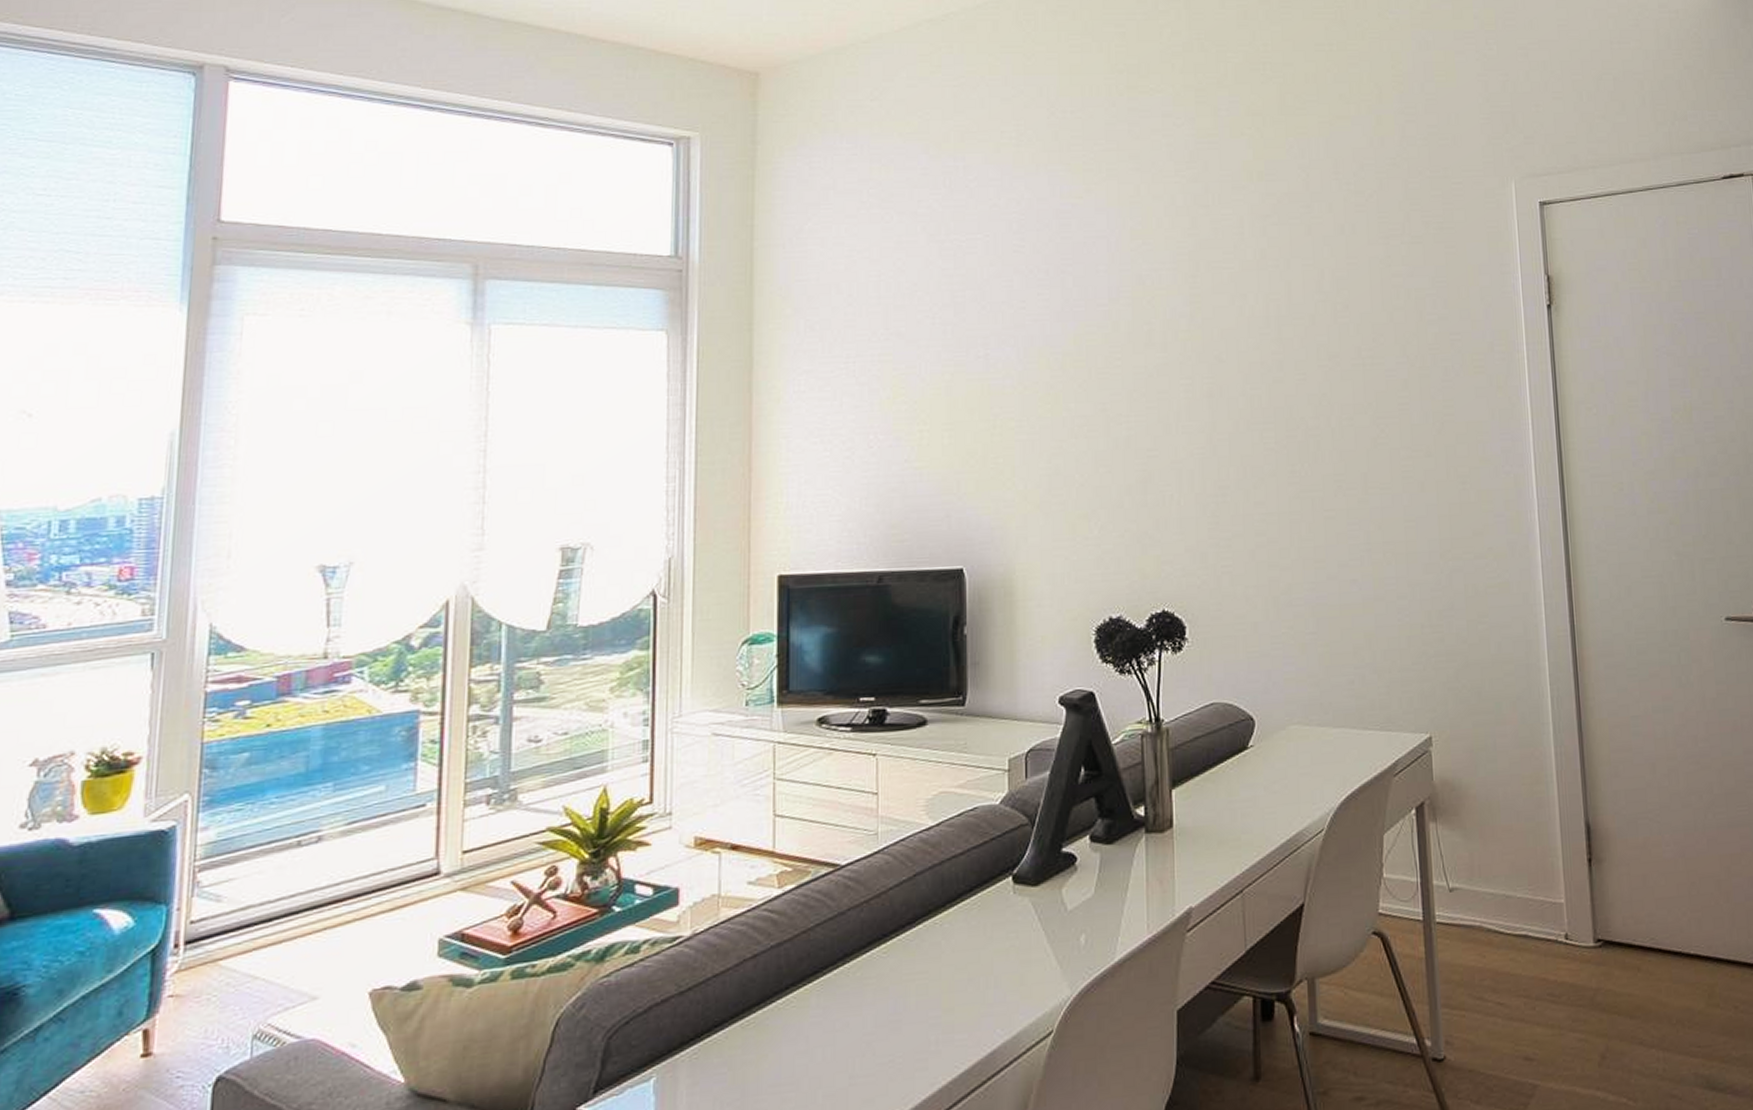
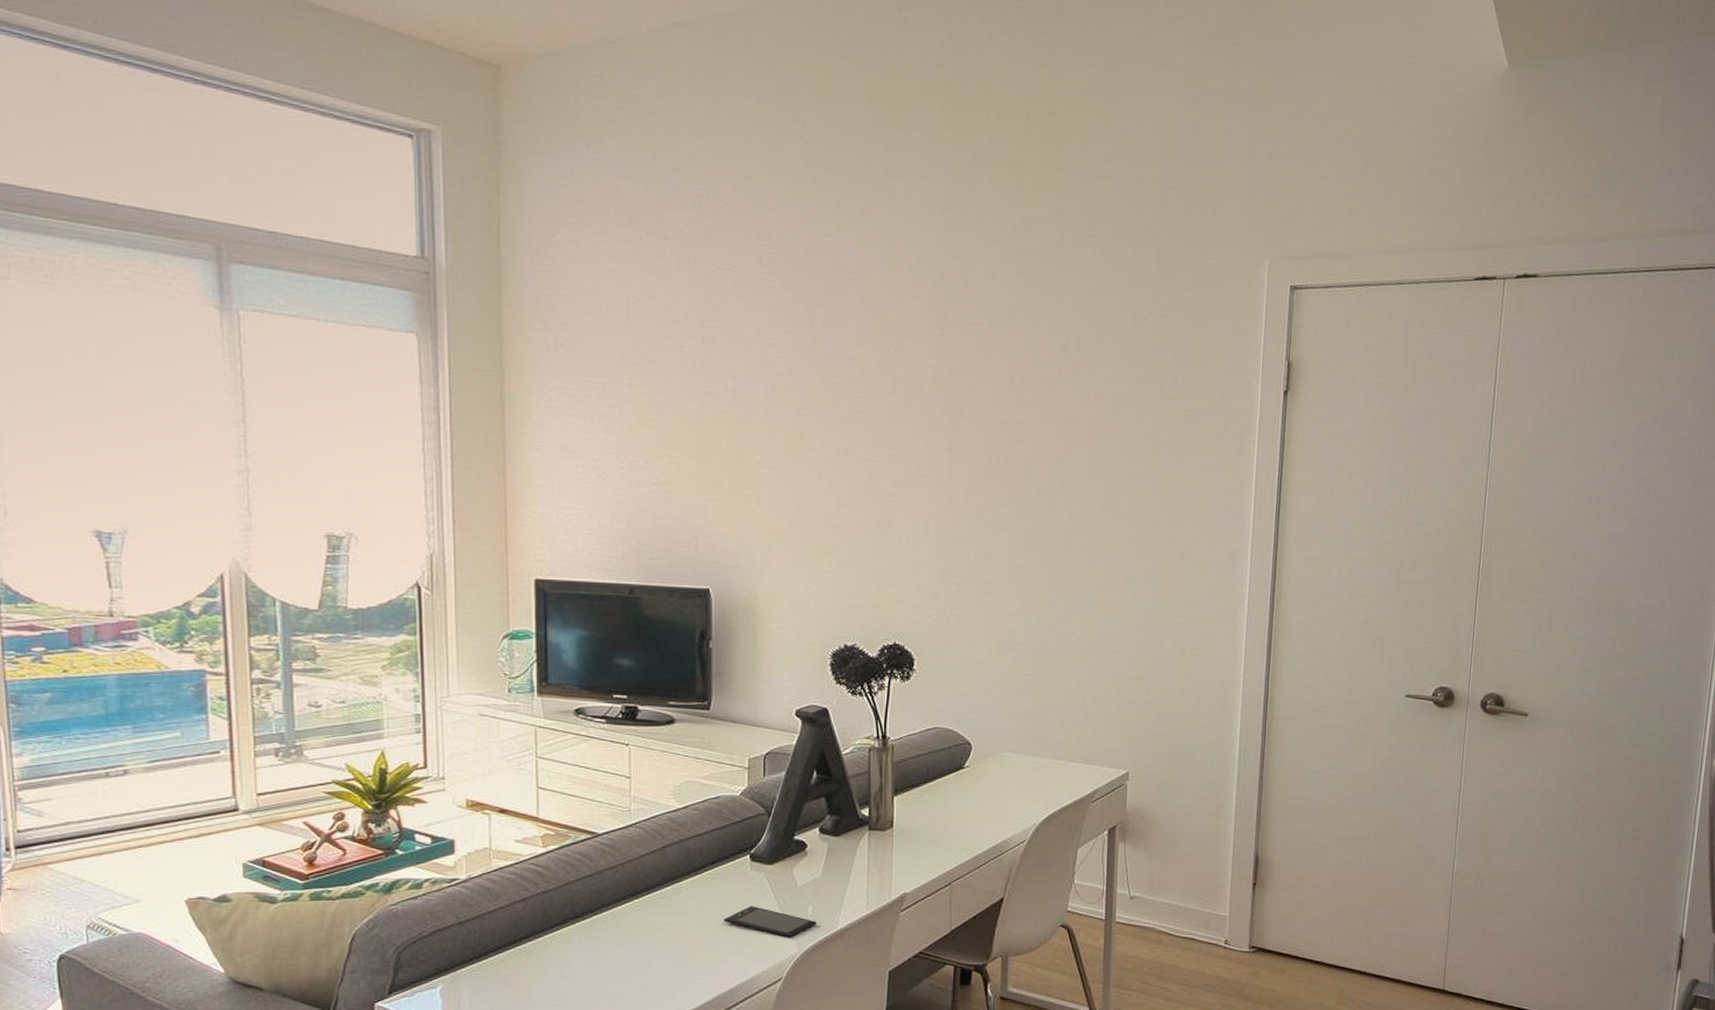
smartphone: none [984,940,1091,978] -> present [724,906,816,938]

